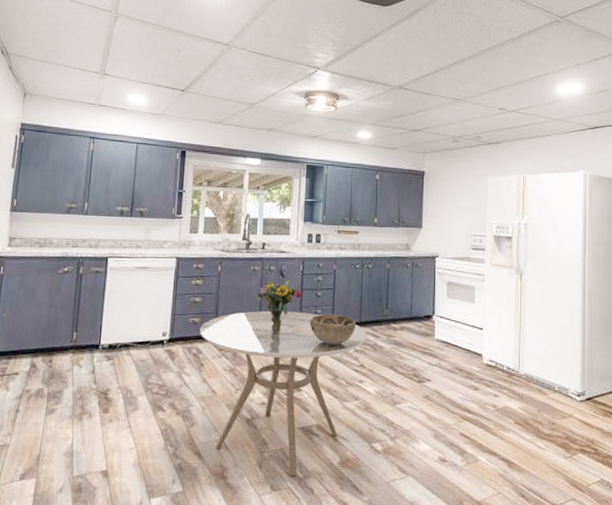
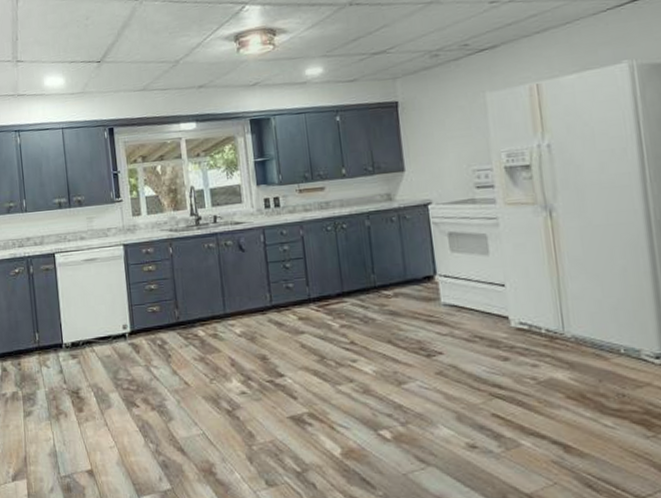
dining table: present [199,310,368,476] -> none [160,288,354,470]
bouquet: present [256,281,302,334] -> none [215,255,268,316]
decorative bowl: present [310,315,356,345] -> none [281,287,338,322]

